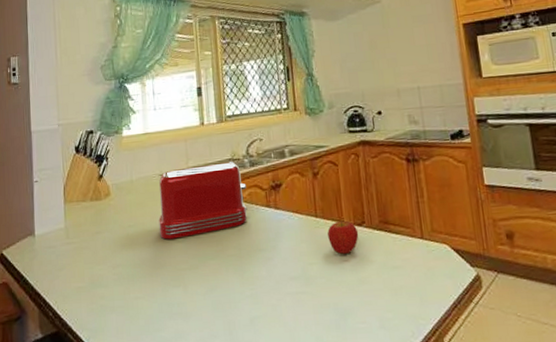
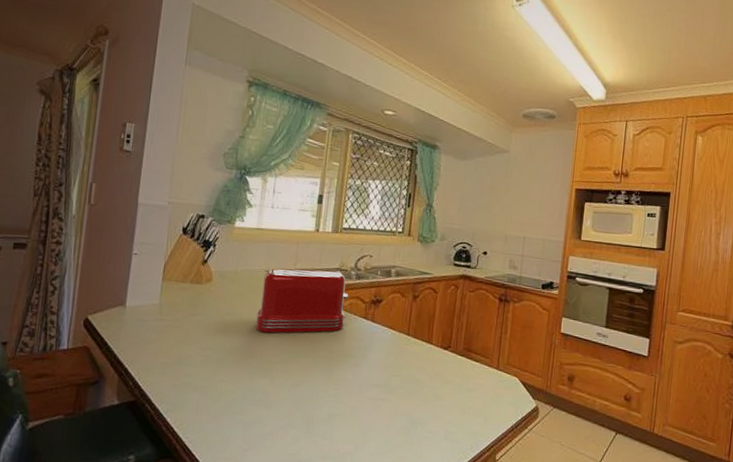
apple: present [327,220,359,255] -> none [415,342,443,372]

